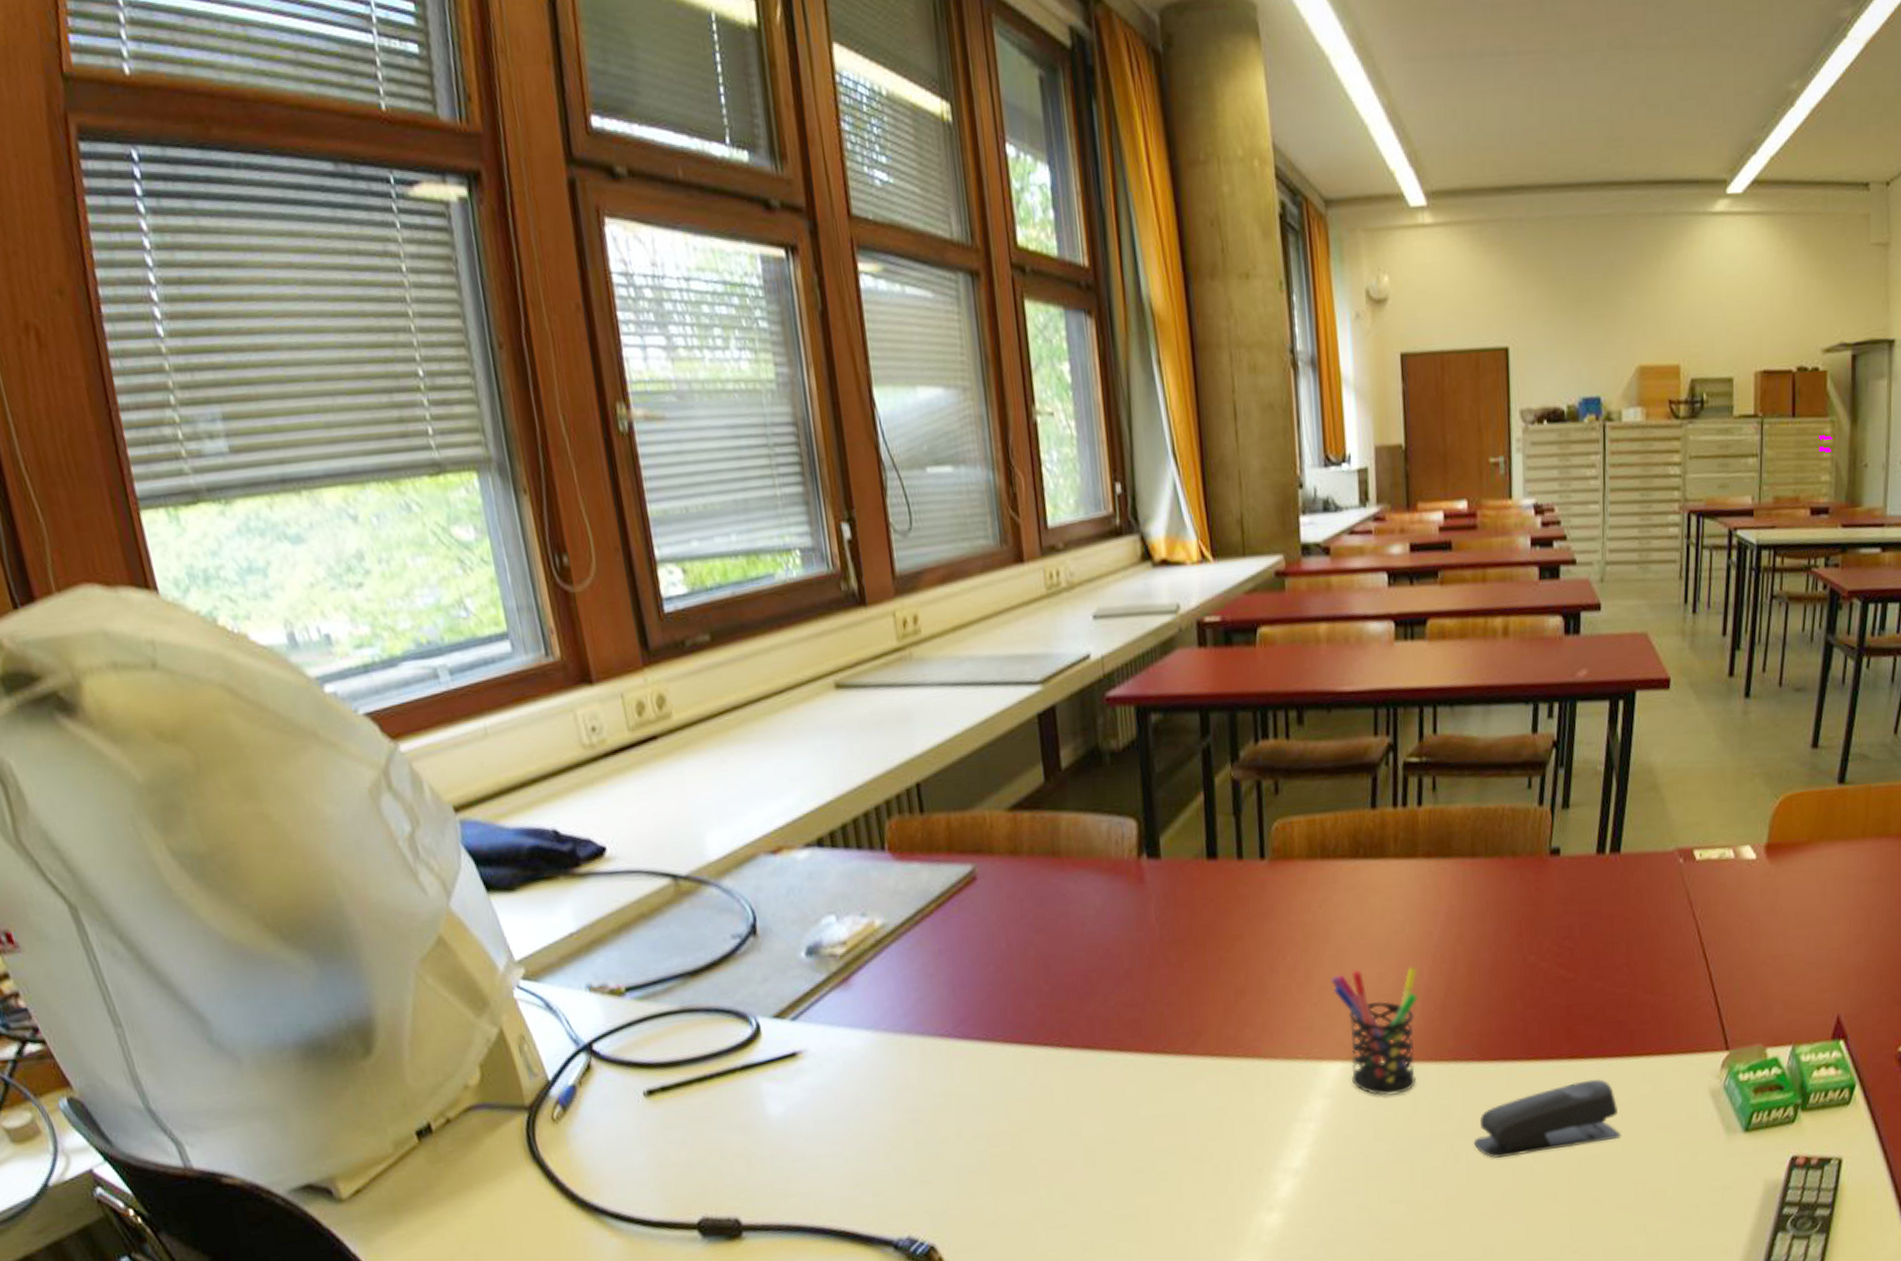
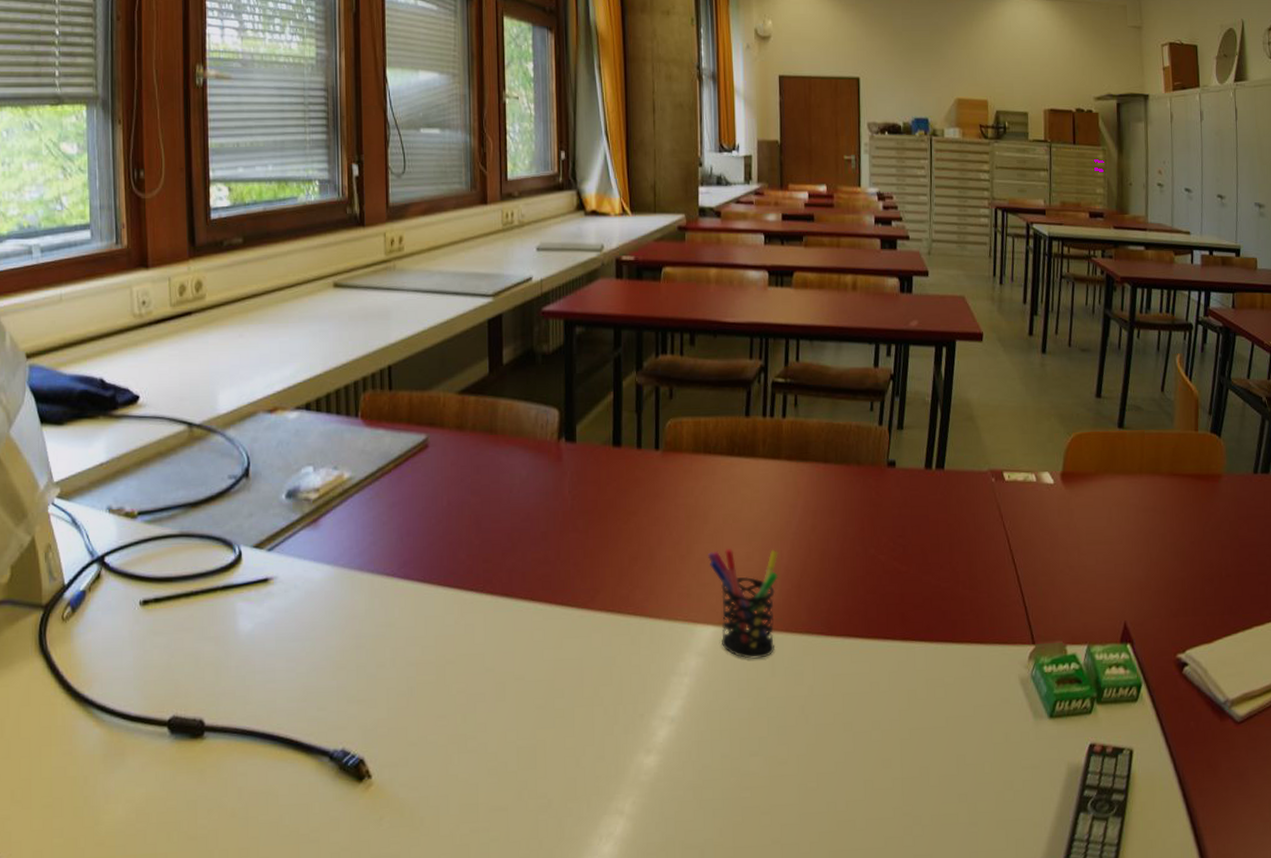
stapler: present [1473,1078,1621,1158] -> none [821,659,946,723]

